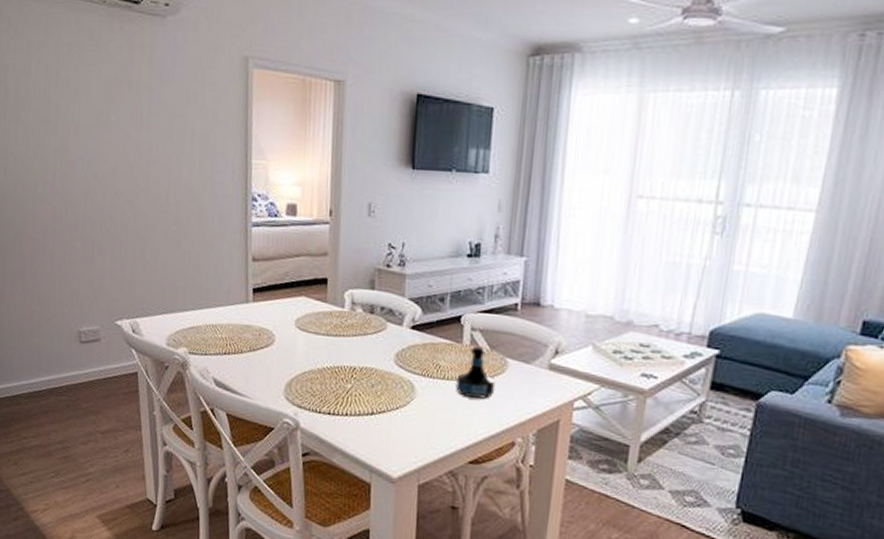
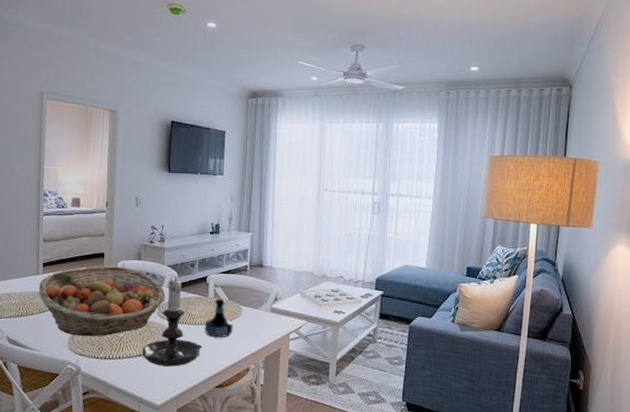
fruit basket: none [248,295,406,386] -> present [38,266,166,337]
candle holder: none [374,312,452,432] -> present [142,275,202,367]

